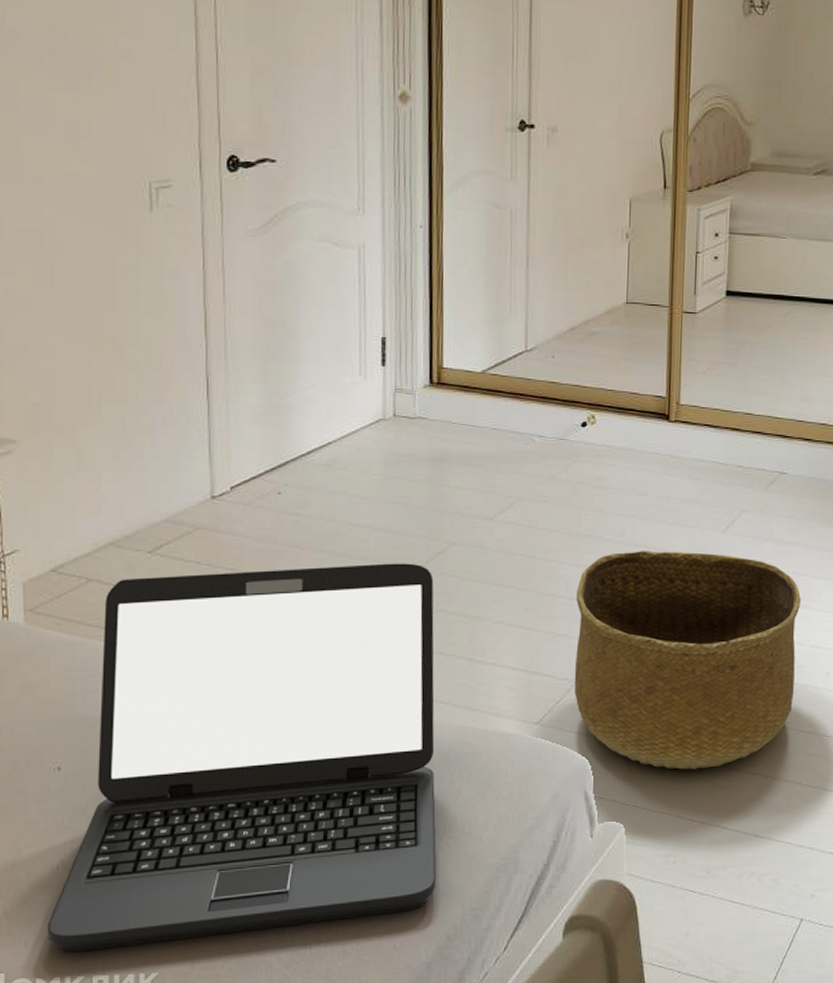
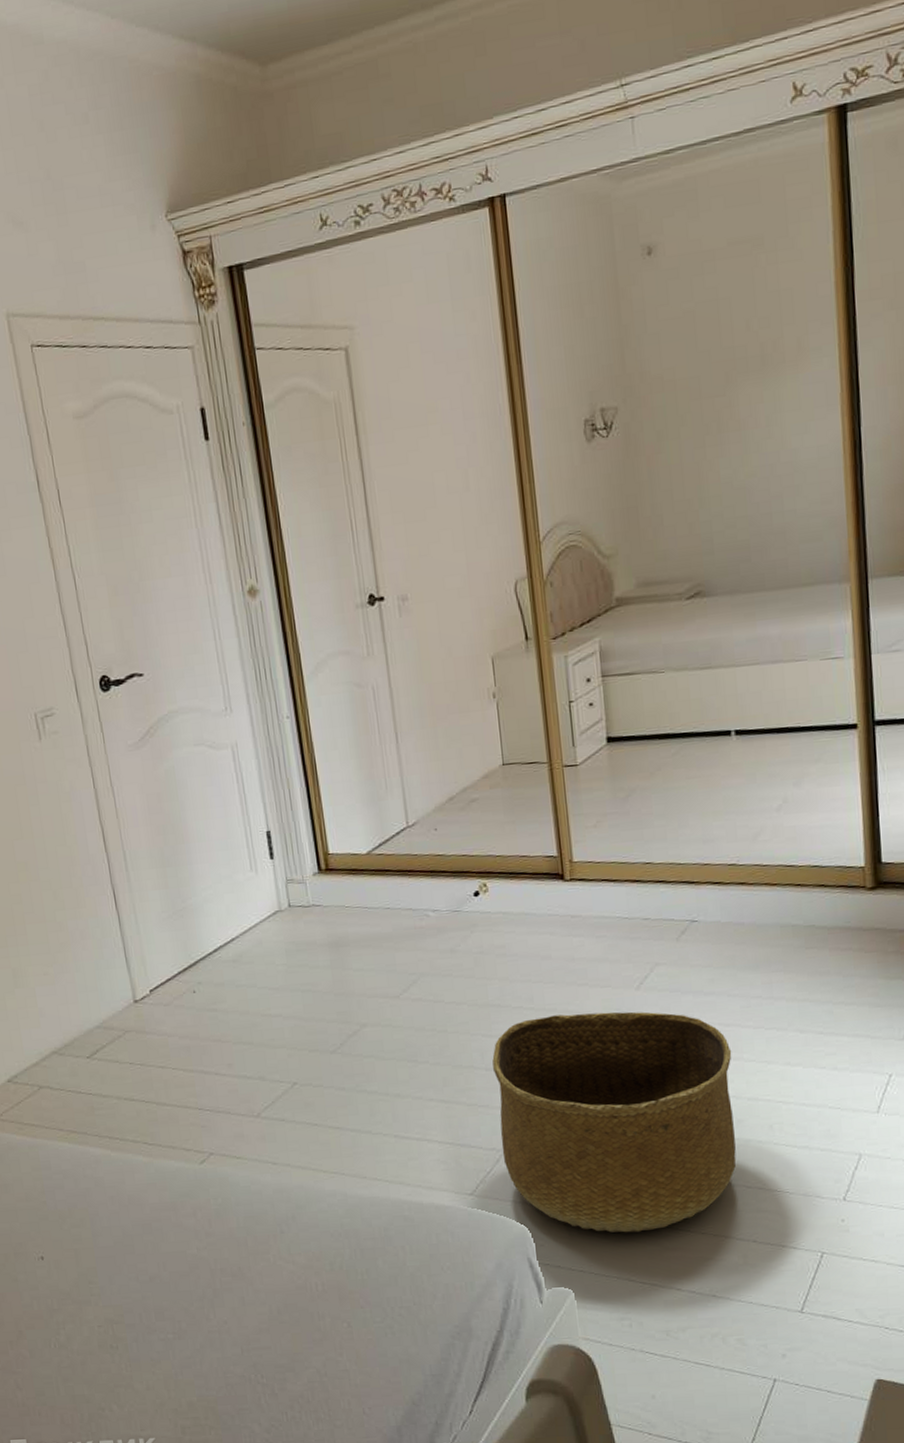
laptop: present [47,563,437,952] -> none [54,1047,395,1420]

